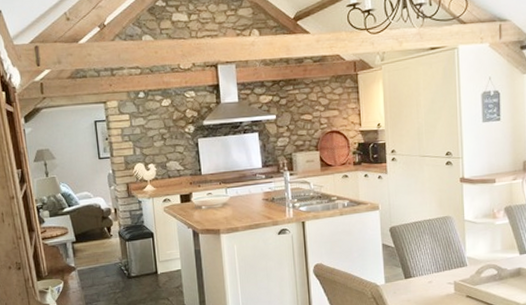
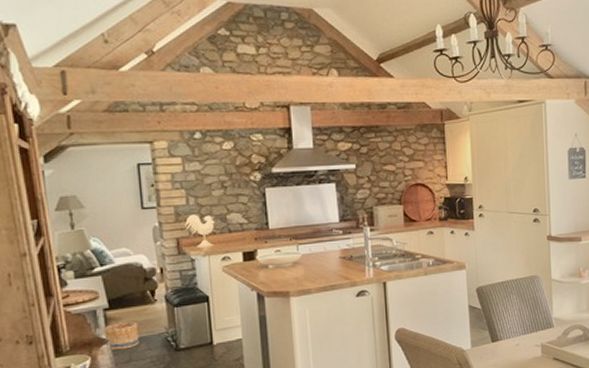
basket: none [73,252,100,277] -> present [104,321,139,351]

